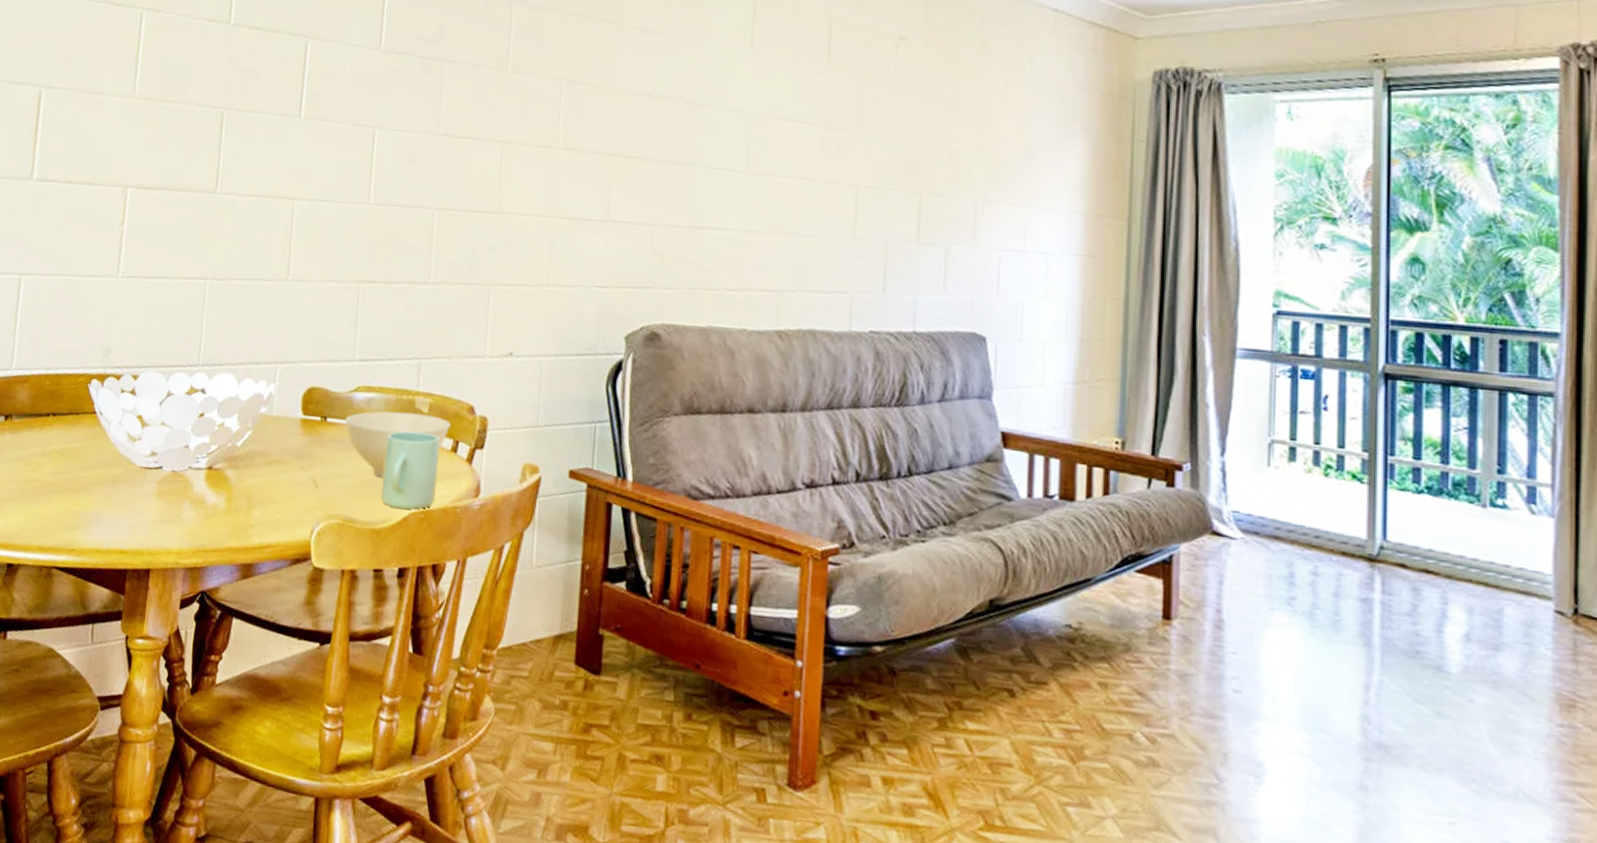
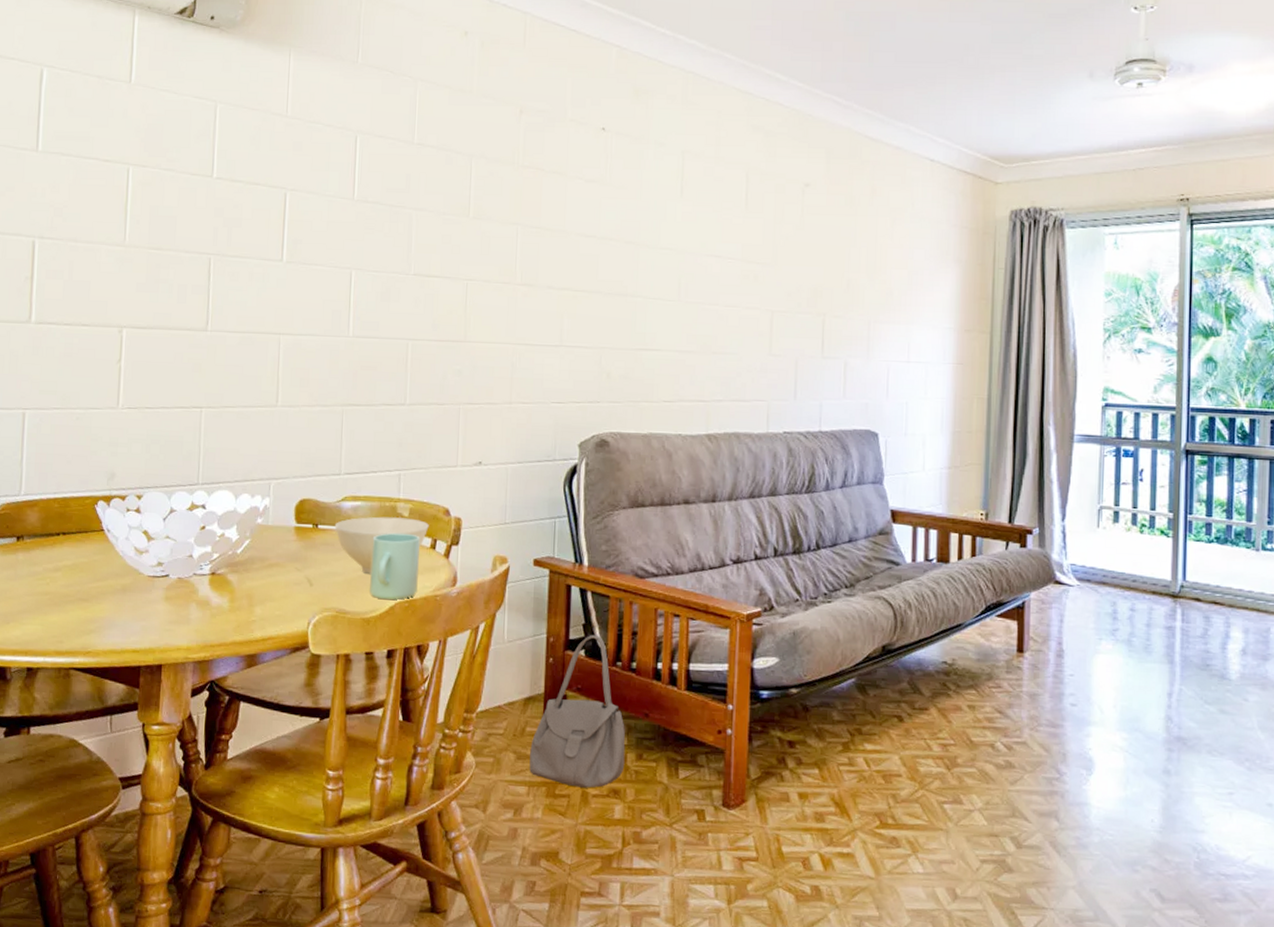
handbag: none [557,564,672,752] -> present [529,634,626,788]

